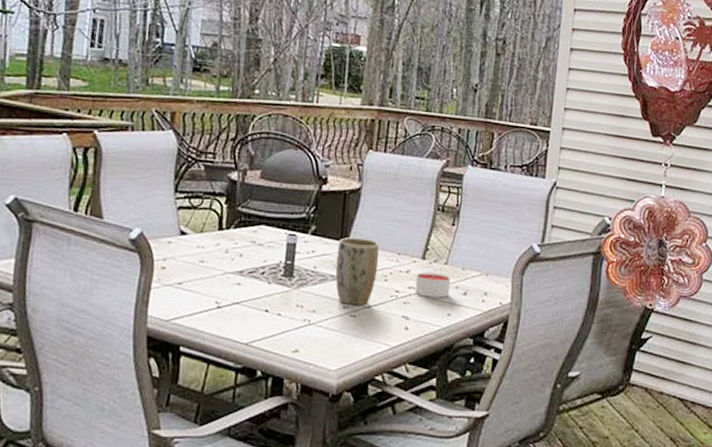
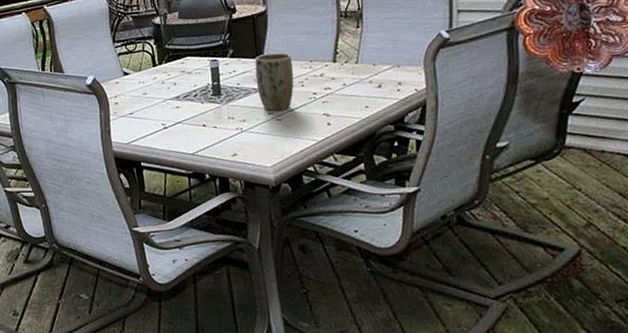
candle: present [414,272,450,298] -> none [330,72,364,95]

